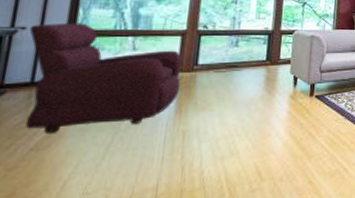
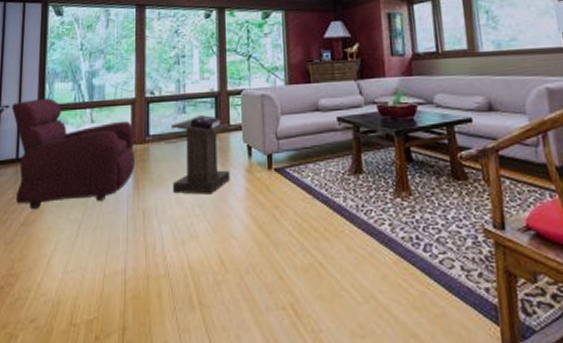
lectern: none [218,49,280,117] -> present [172,115,230,195]

